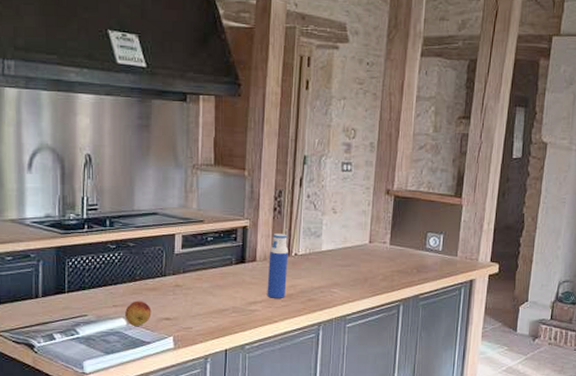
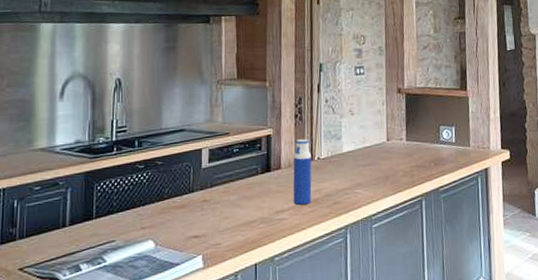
fruit: present [125,300,152,326] -> none [153,220,180,248]

